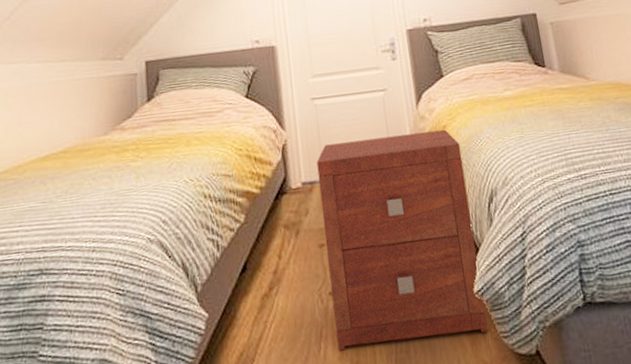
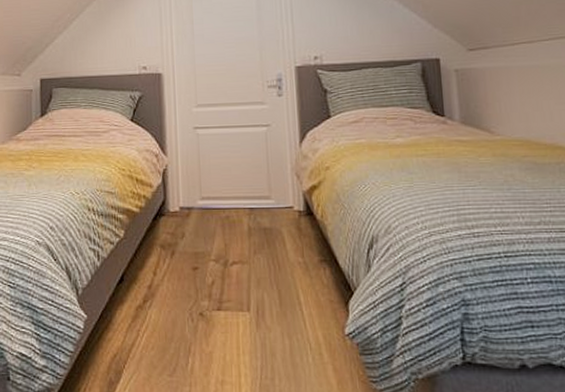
nightstand: present [316,129,488,351] -> none [195,170,356,374]

